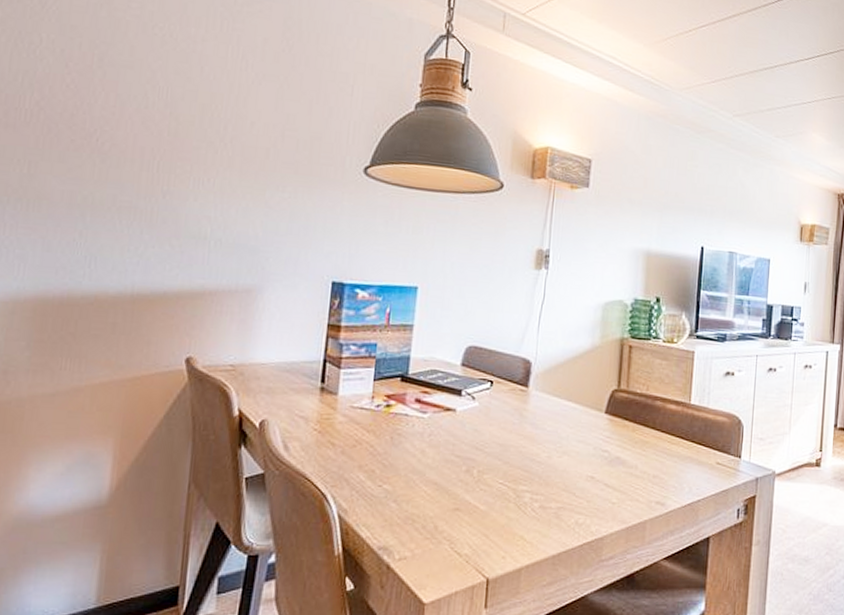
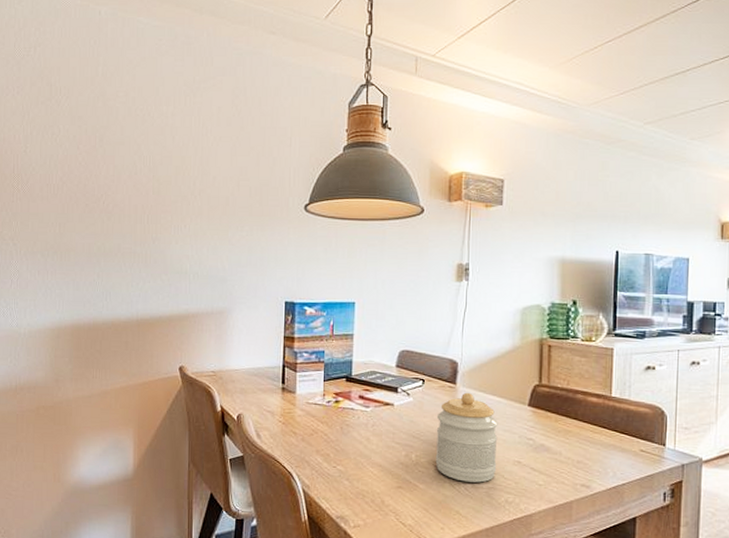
jar: none [500,397,572,502] -> present [435,392,498,483]

